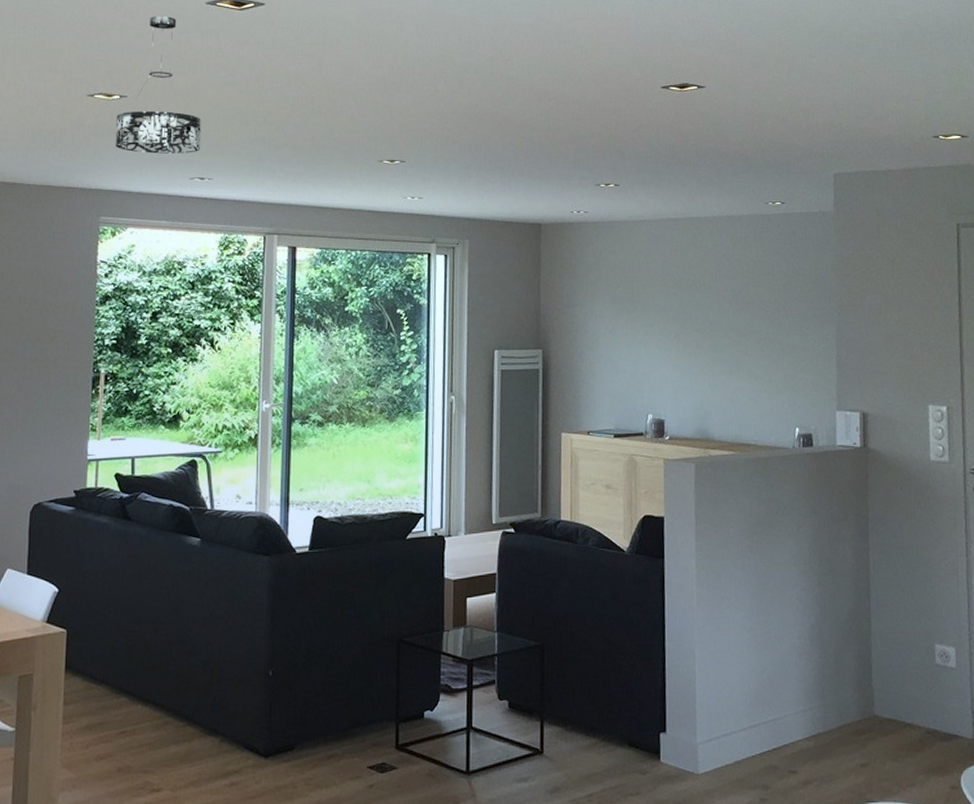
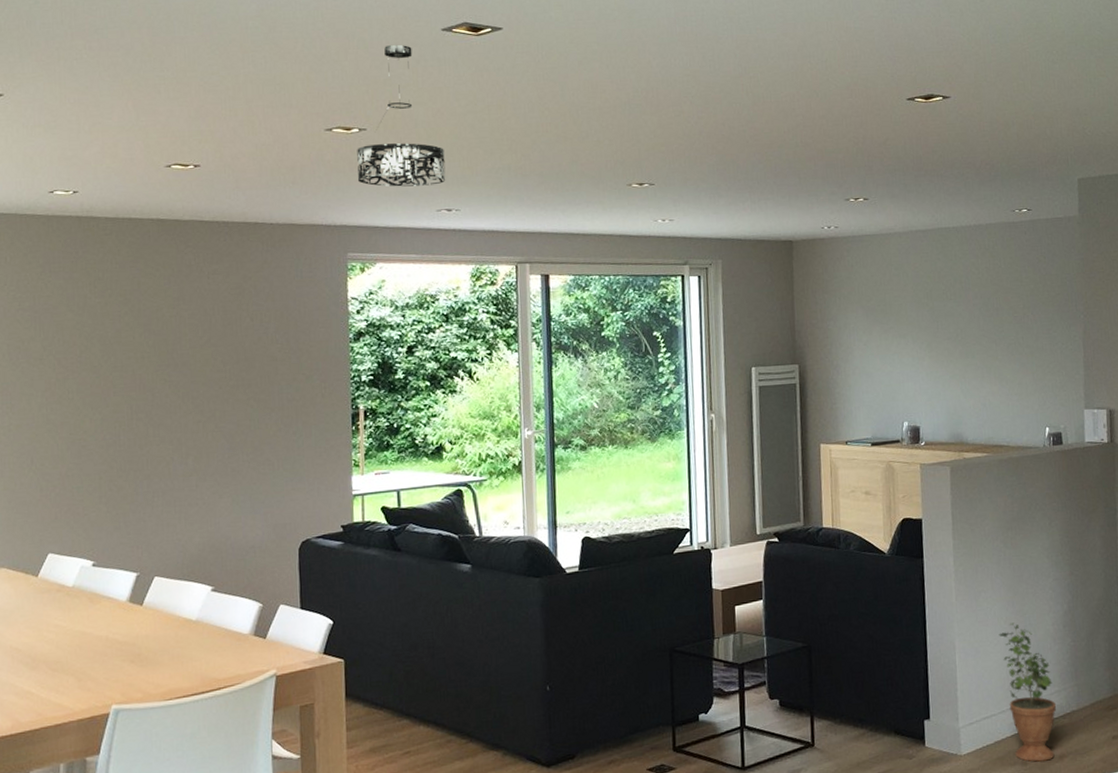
potted plant: none [741,633,802,787] -> present [999,622,1057,762]

